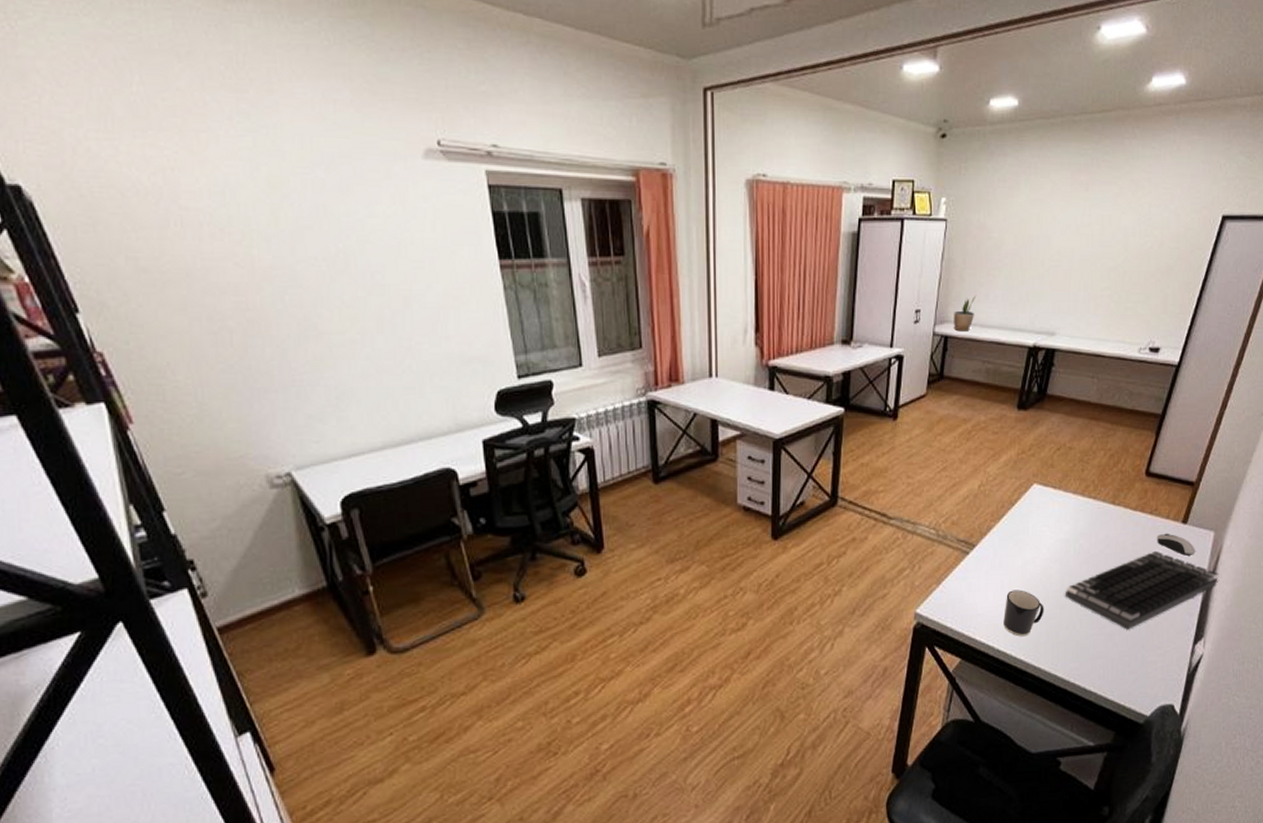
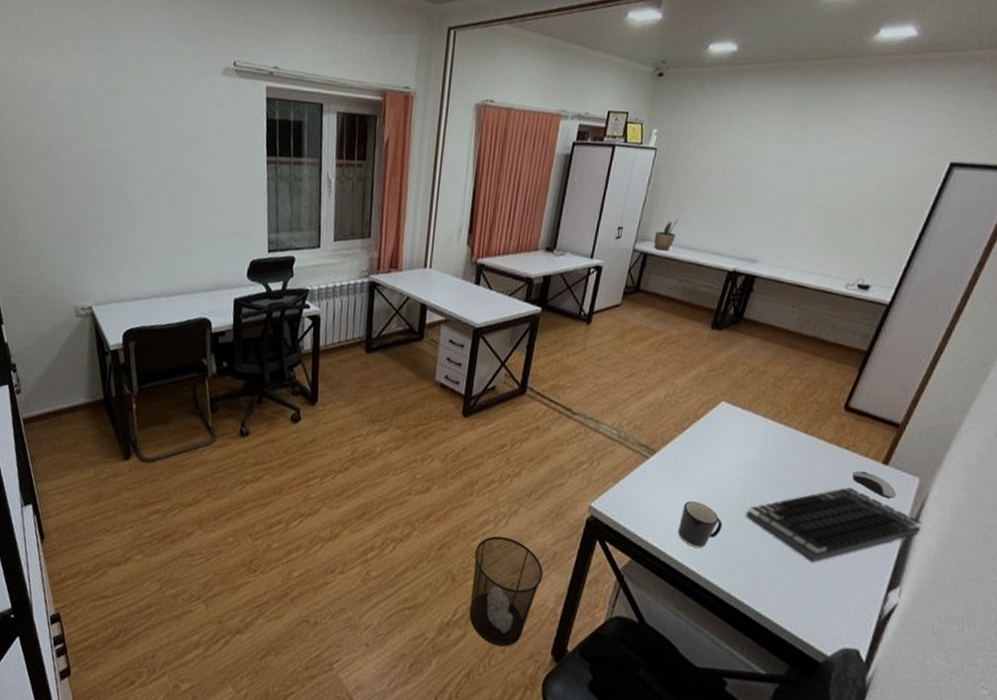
waste bin: none [802,661,876,776] -> present [469,536,544,647]

